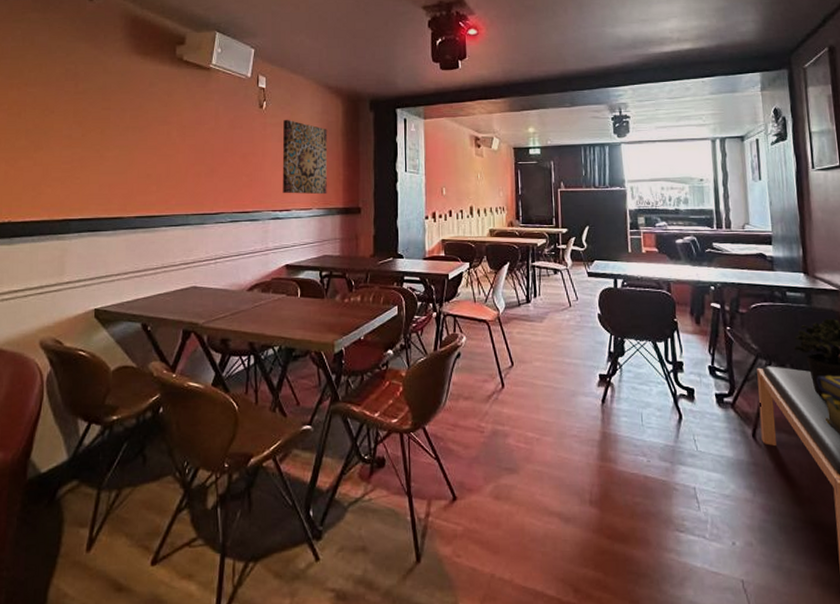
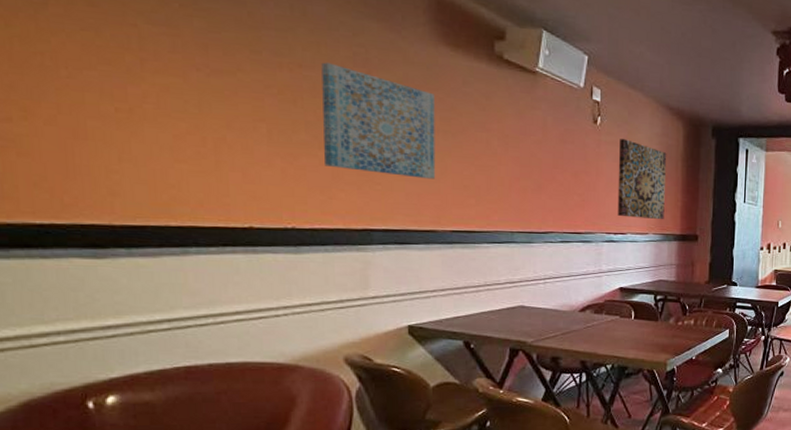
wall art: none [38,79,126,171] -> present [321,62,436,179]

